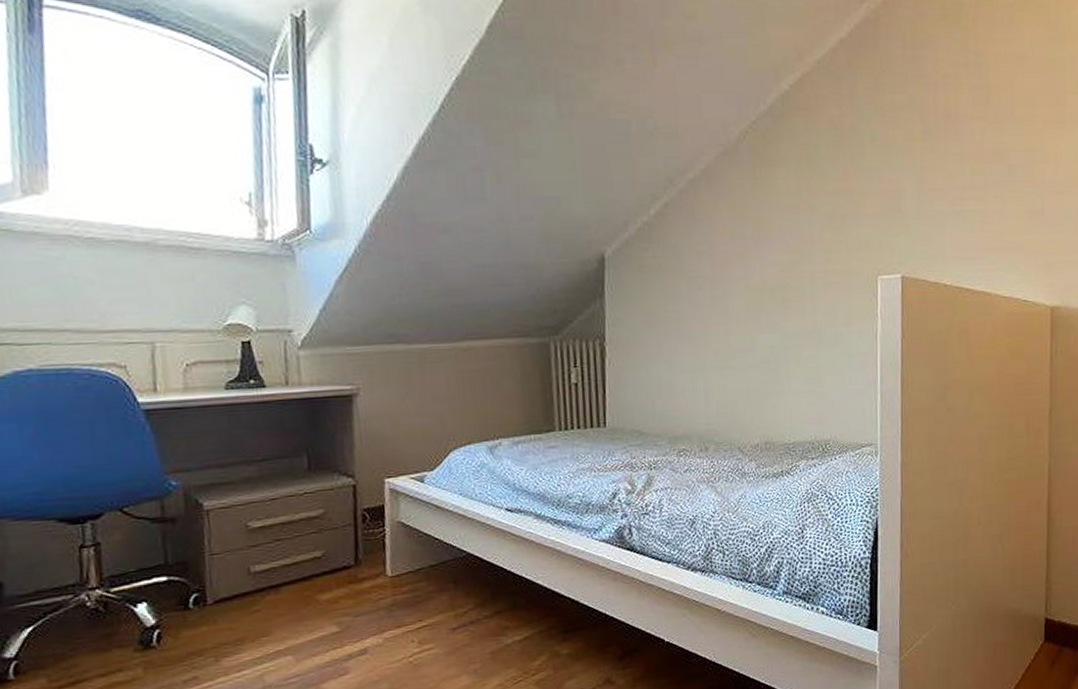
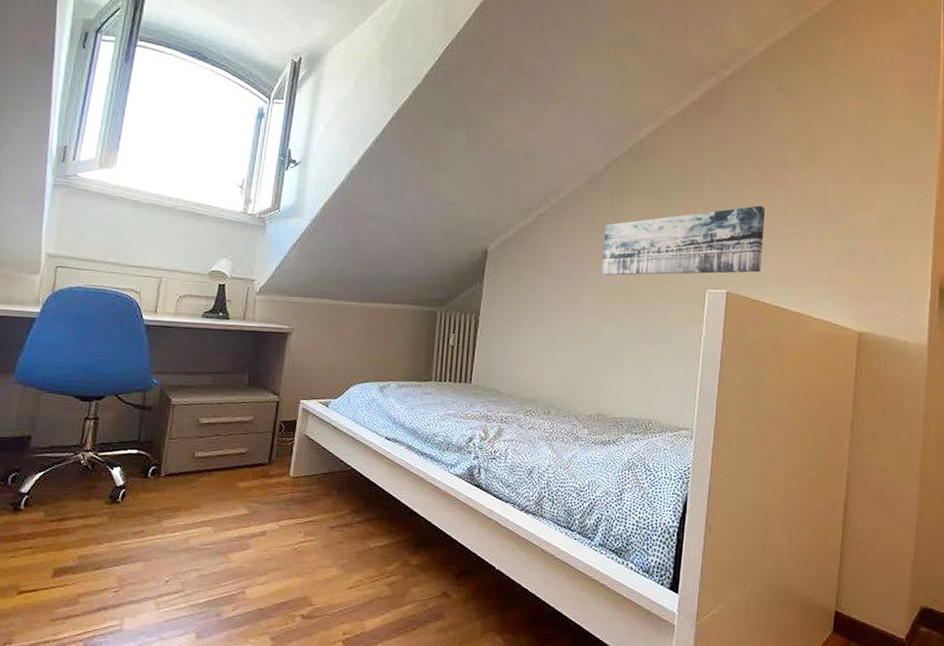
wall art: none [749,167,938,273] -> present [602,205,765,276]

